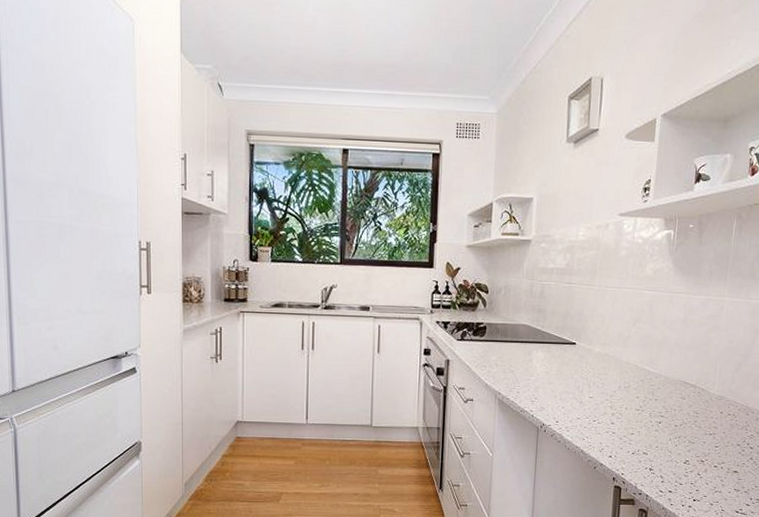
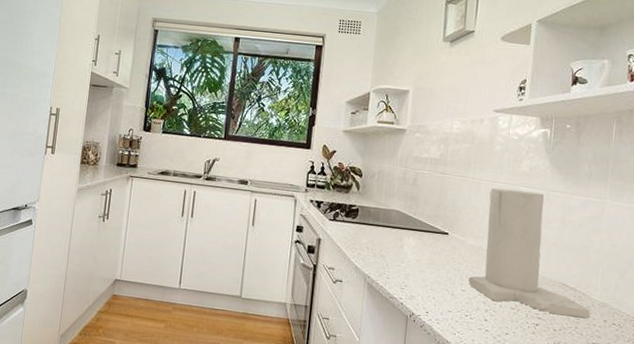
paper towel: none [596,294,708,412] -> present [468,187,590,319]

